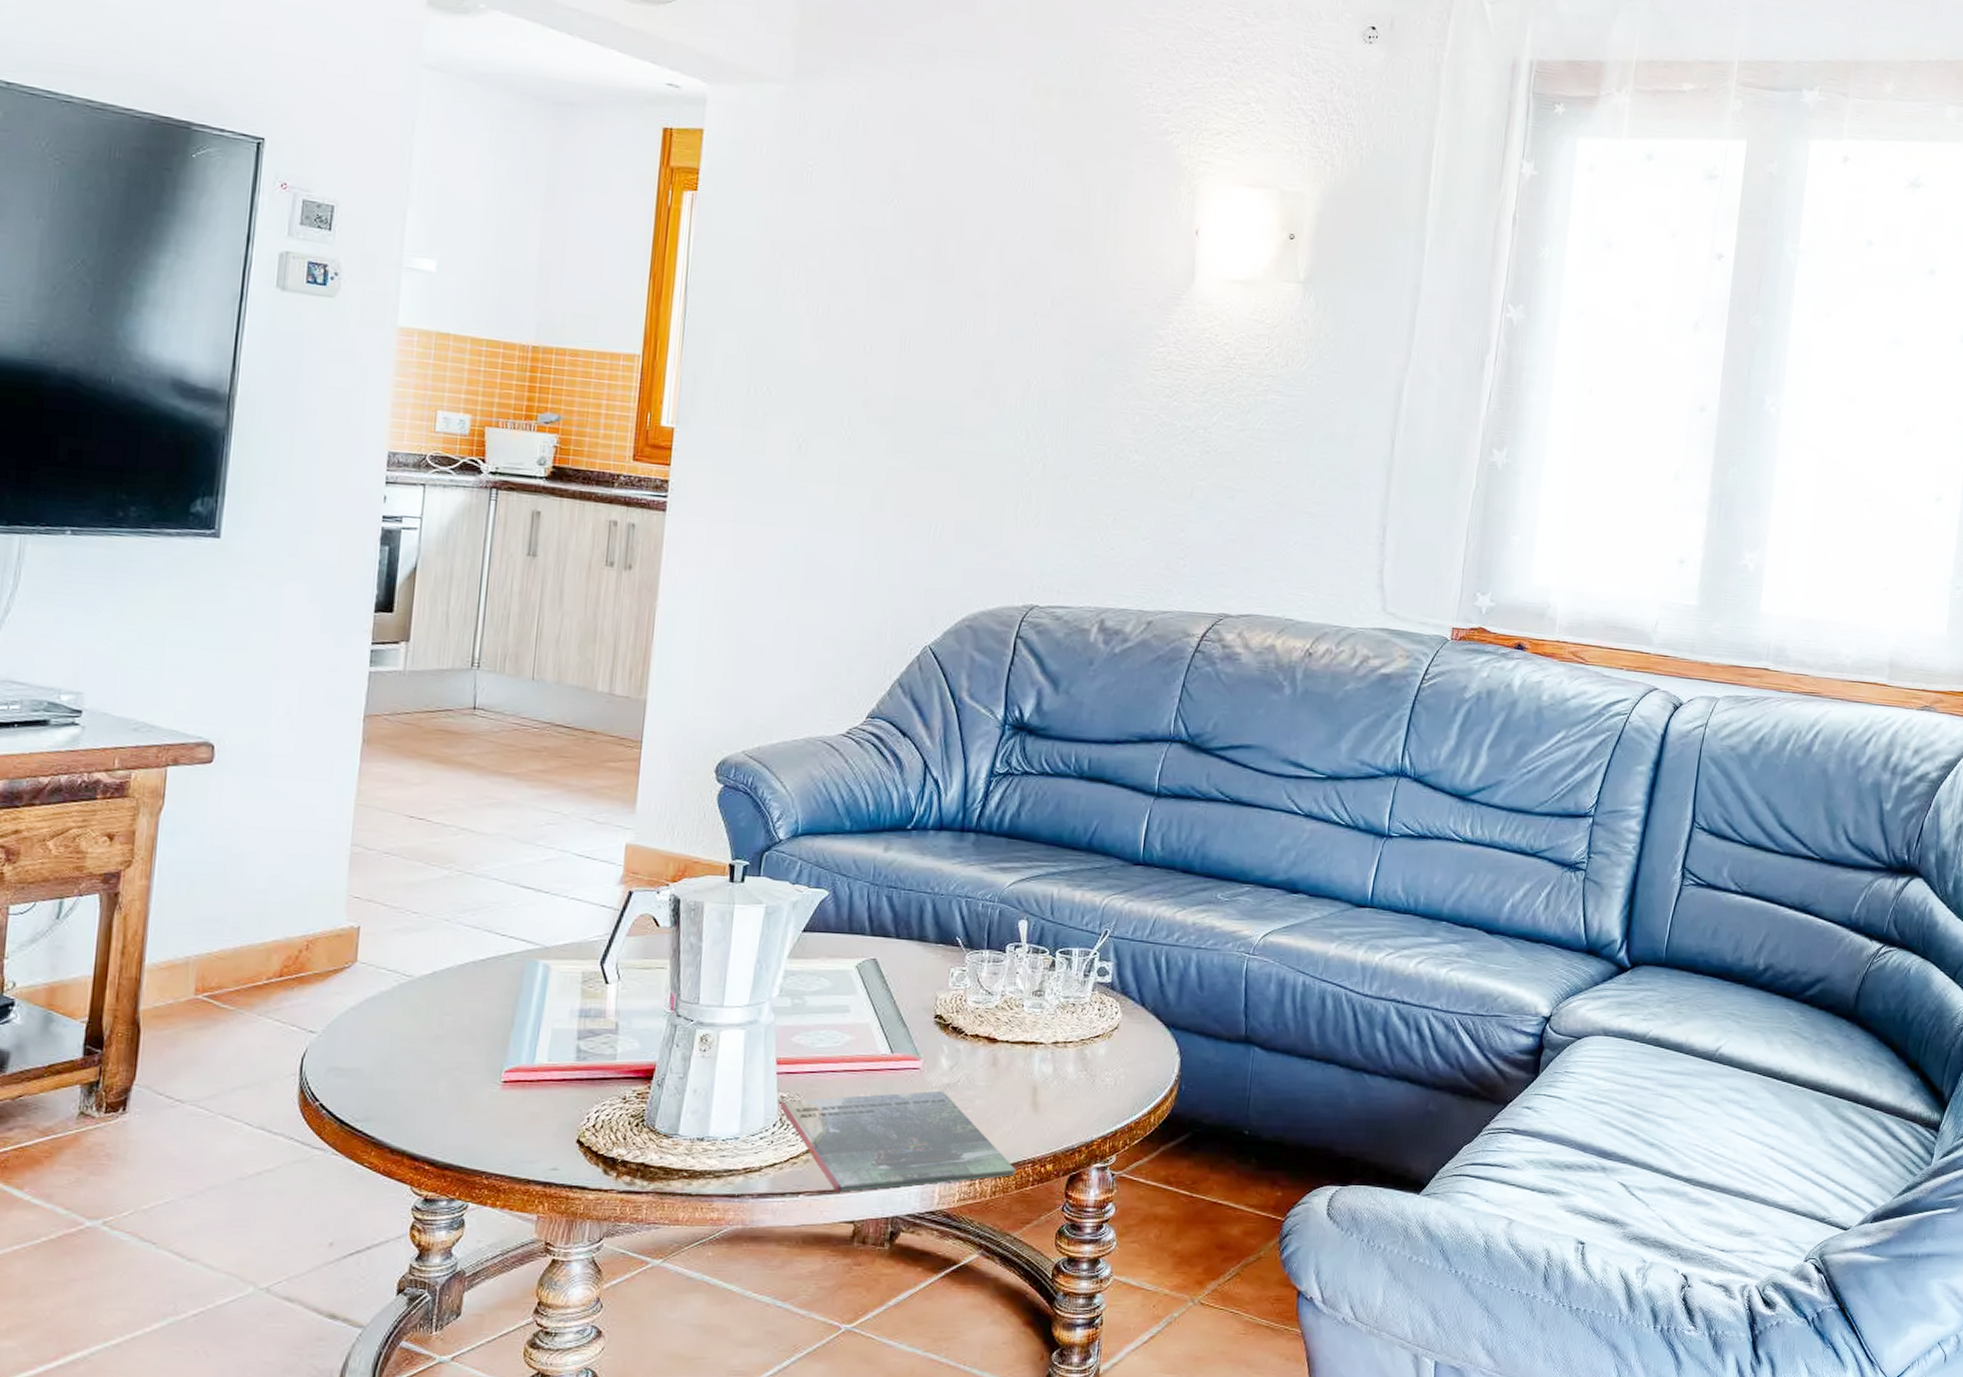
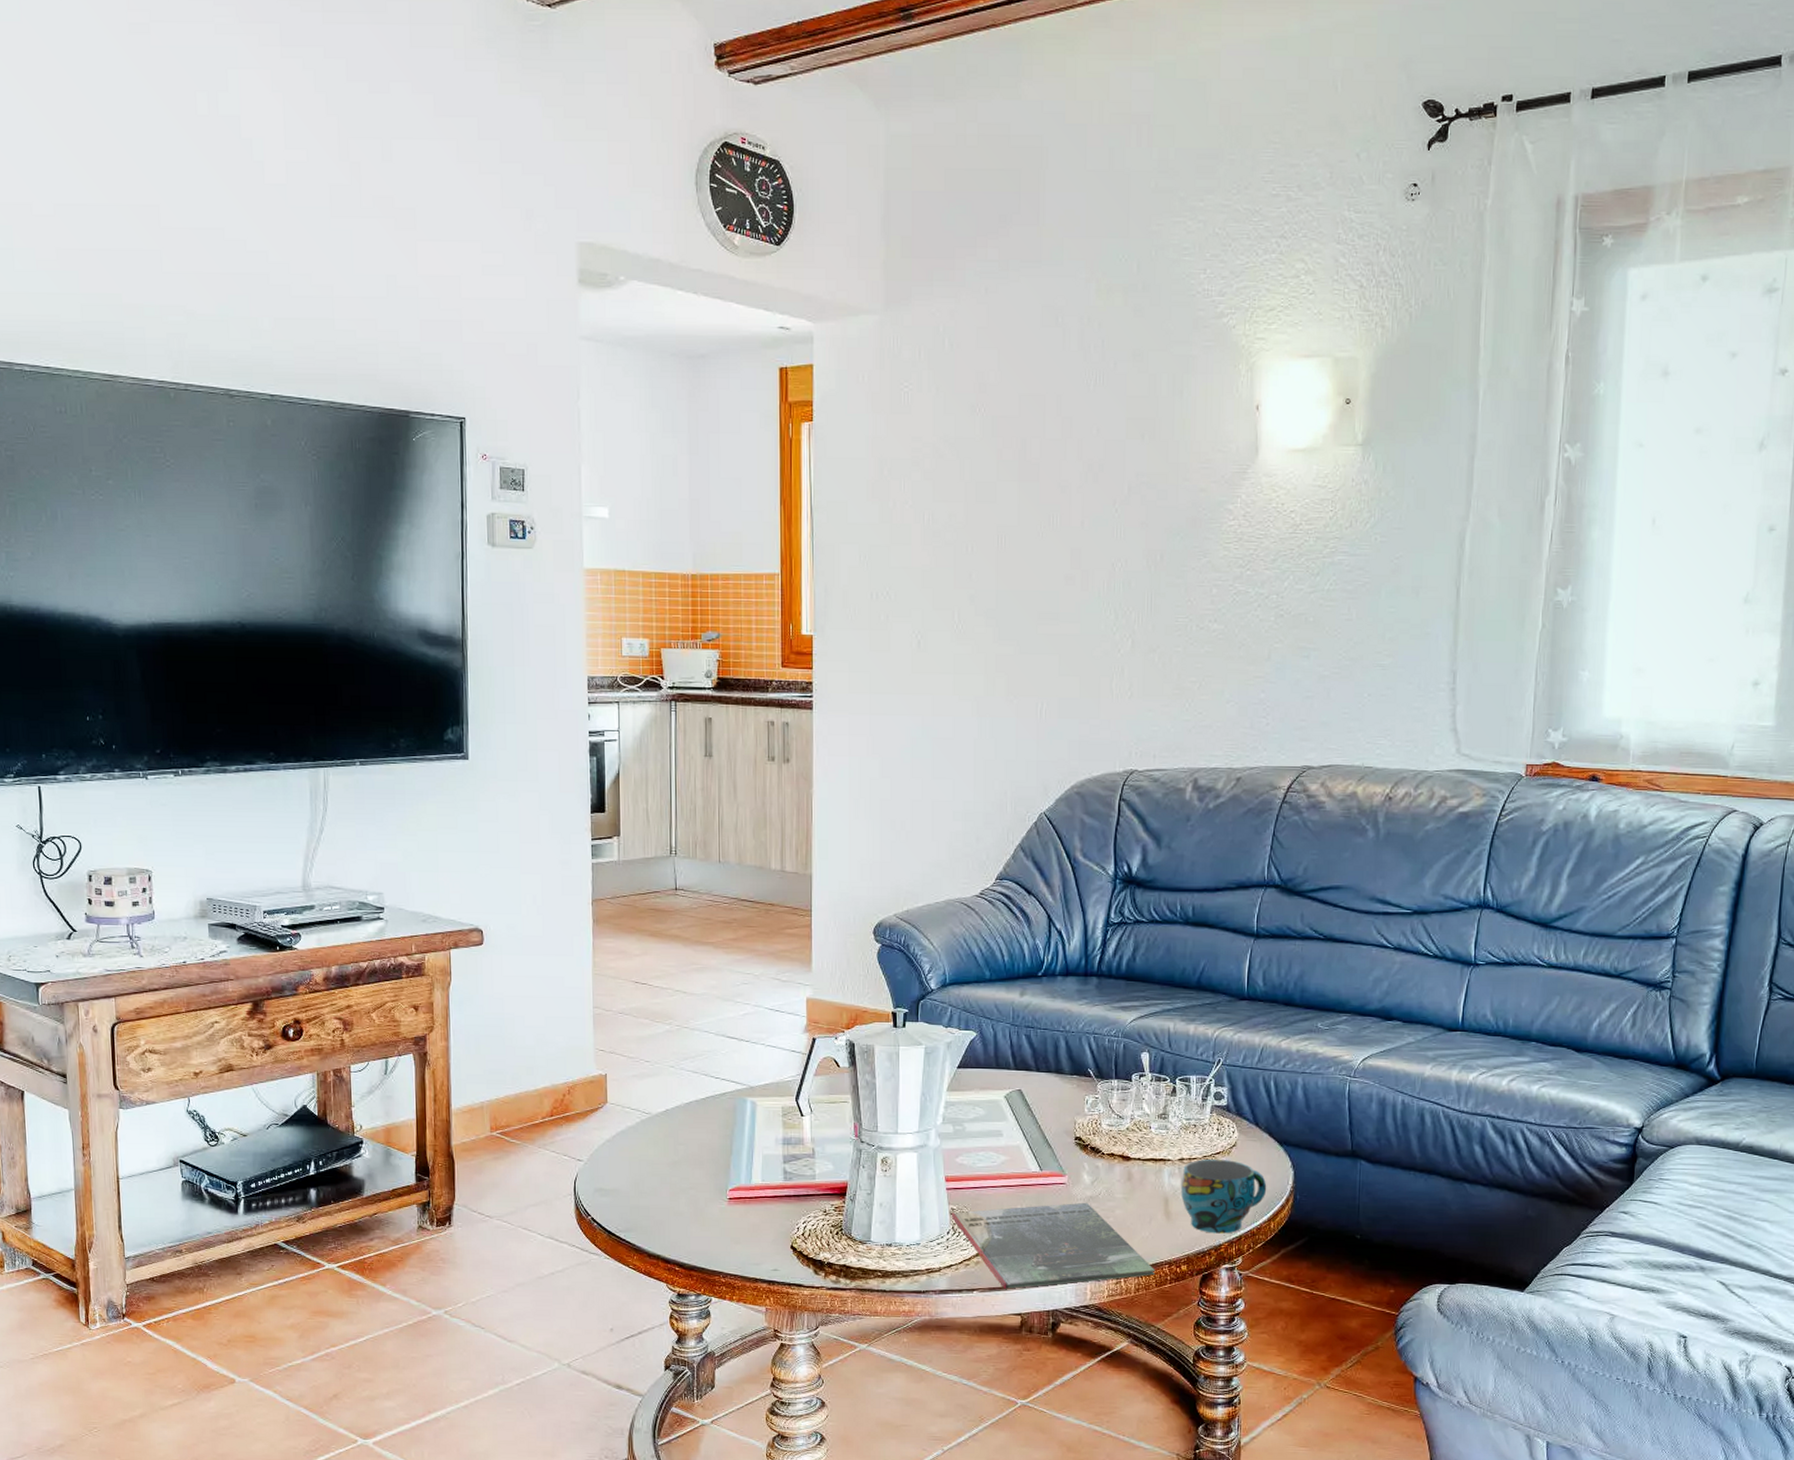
cup: none [1052,1042,1150,1128] -> present [1180,1158,1267,1234]

